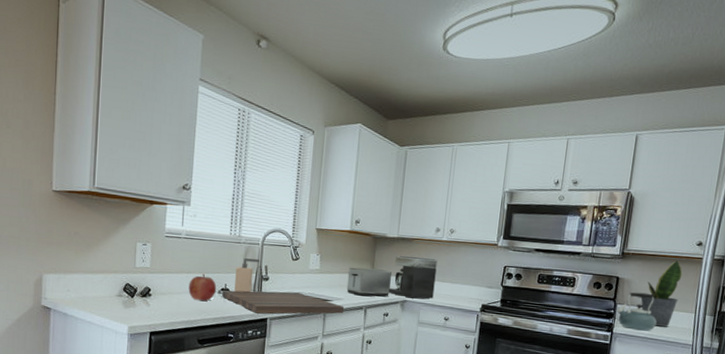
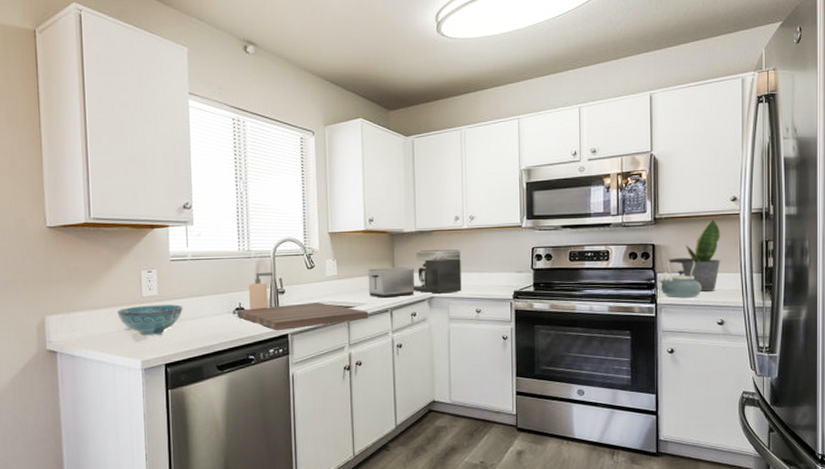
bowl: none [111,275,172,305] -> present [117,304,183,336]
fruit: present [188,273,217,302] -> none [201,295,231,325]

